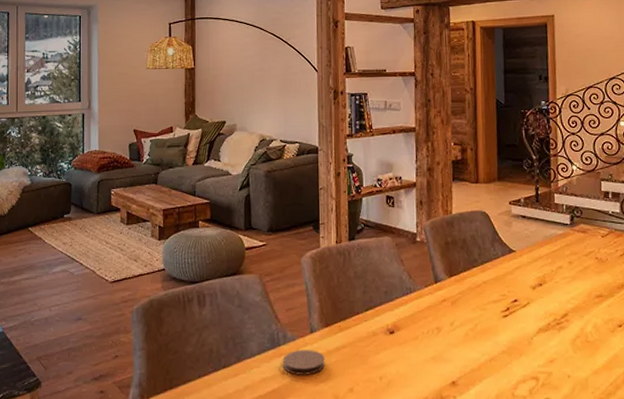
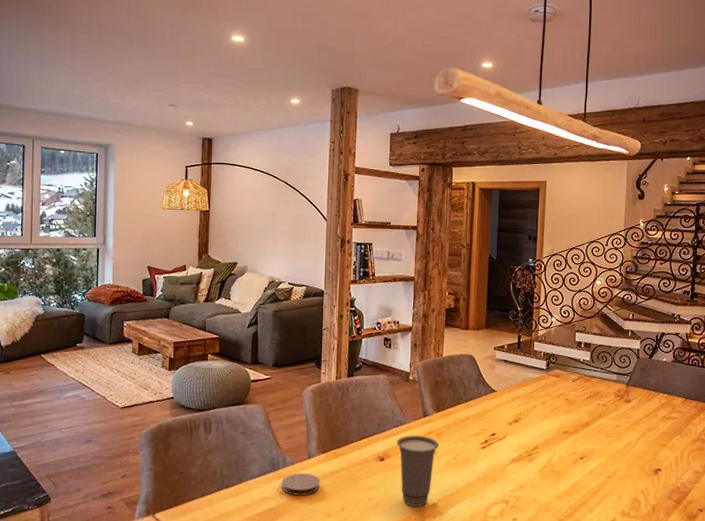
cup: none [406,304,455,386] -> present [396,436,440,507]

